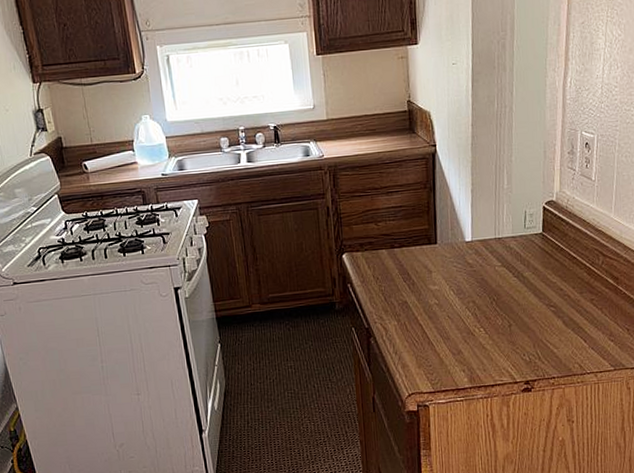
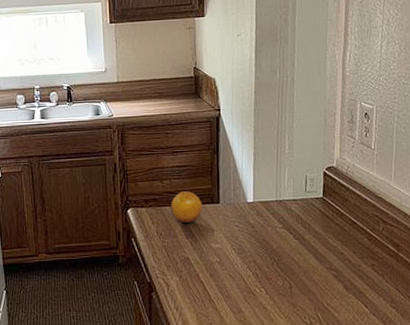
fruit: none [387,233,420,267] -> present [171,191,203,224]

